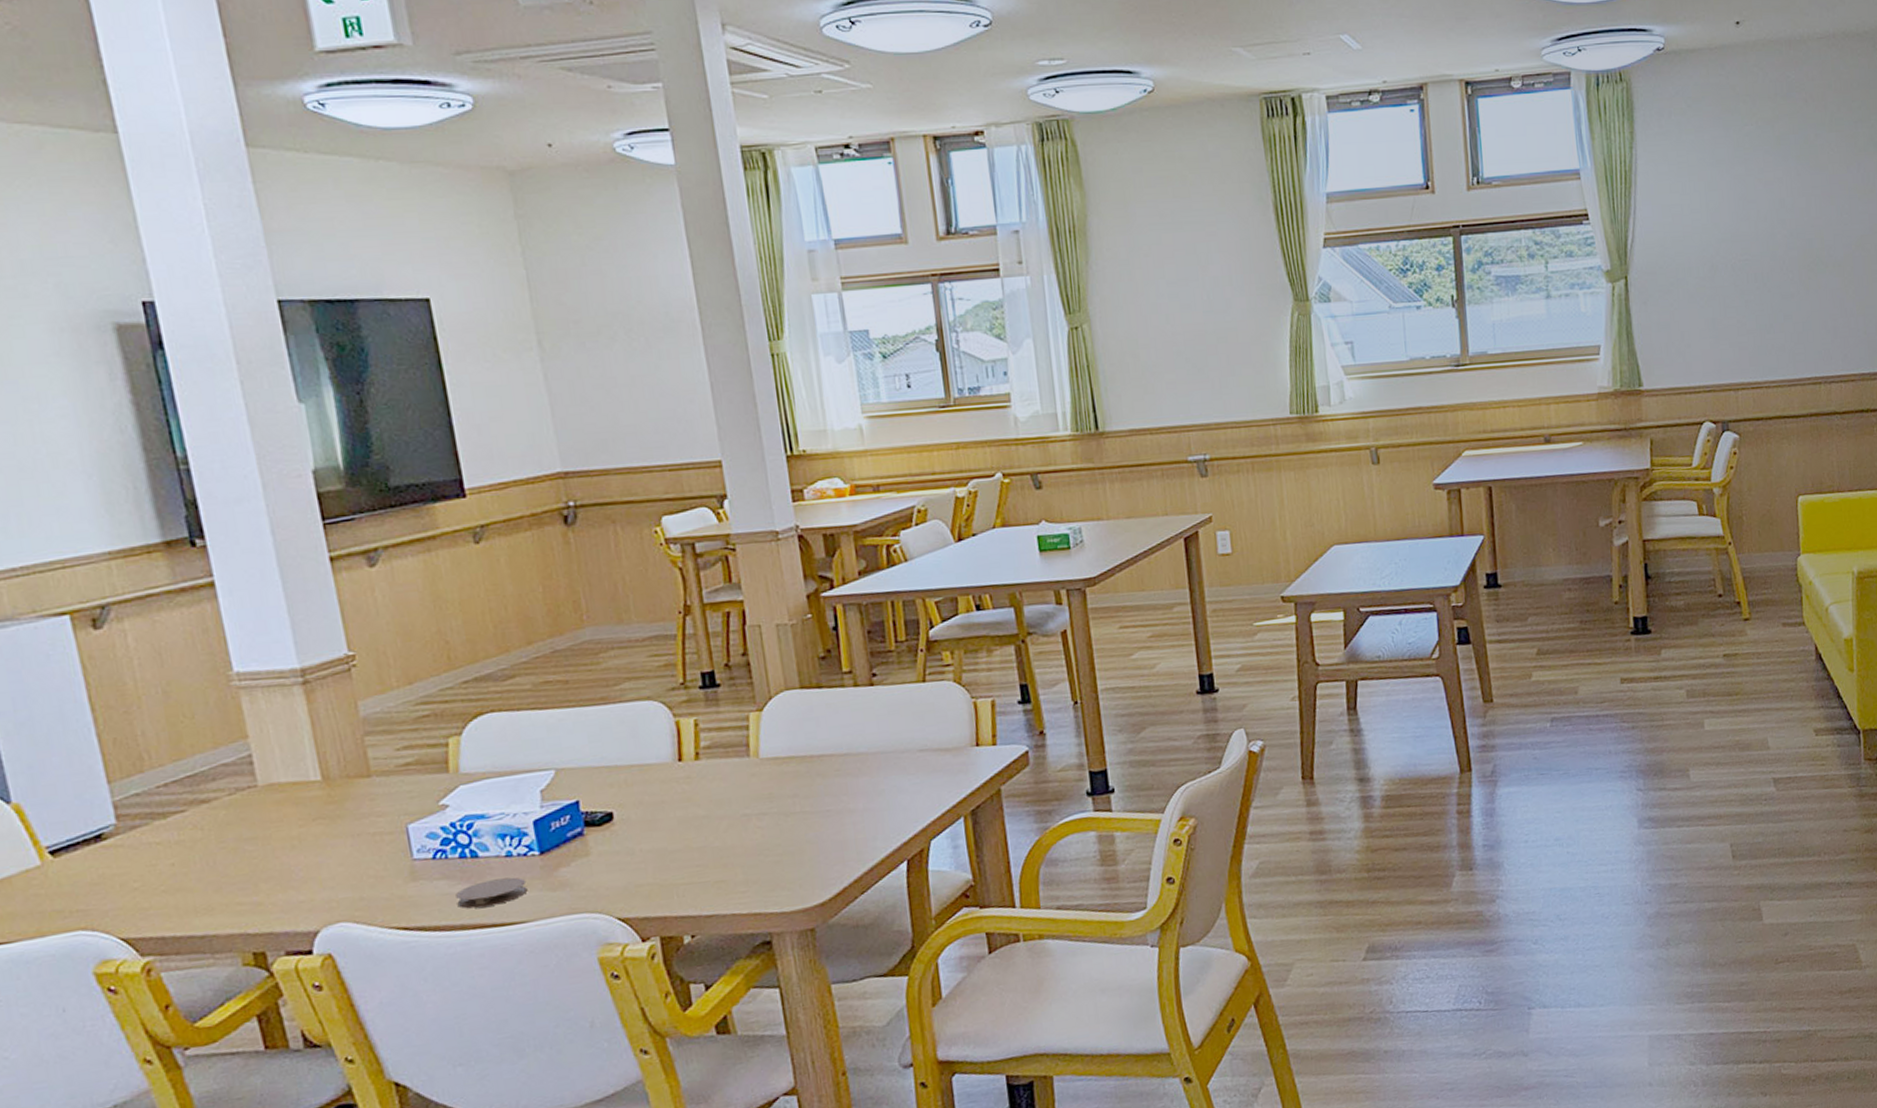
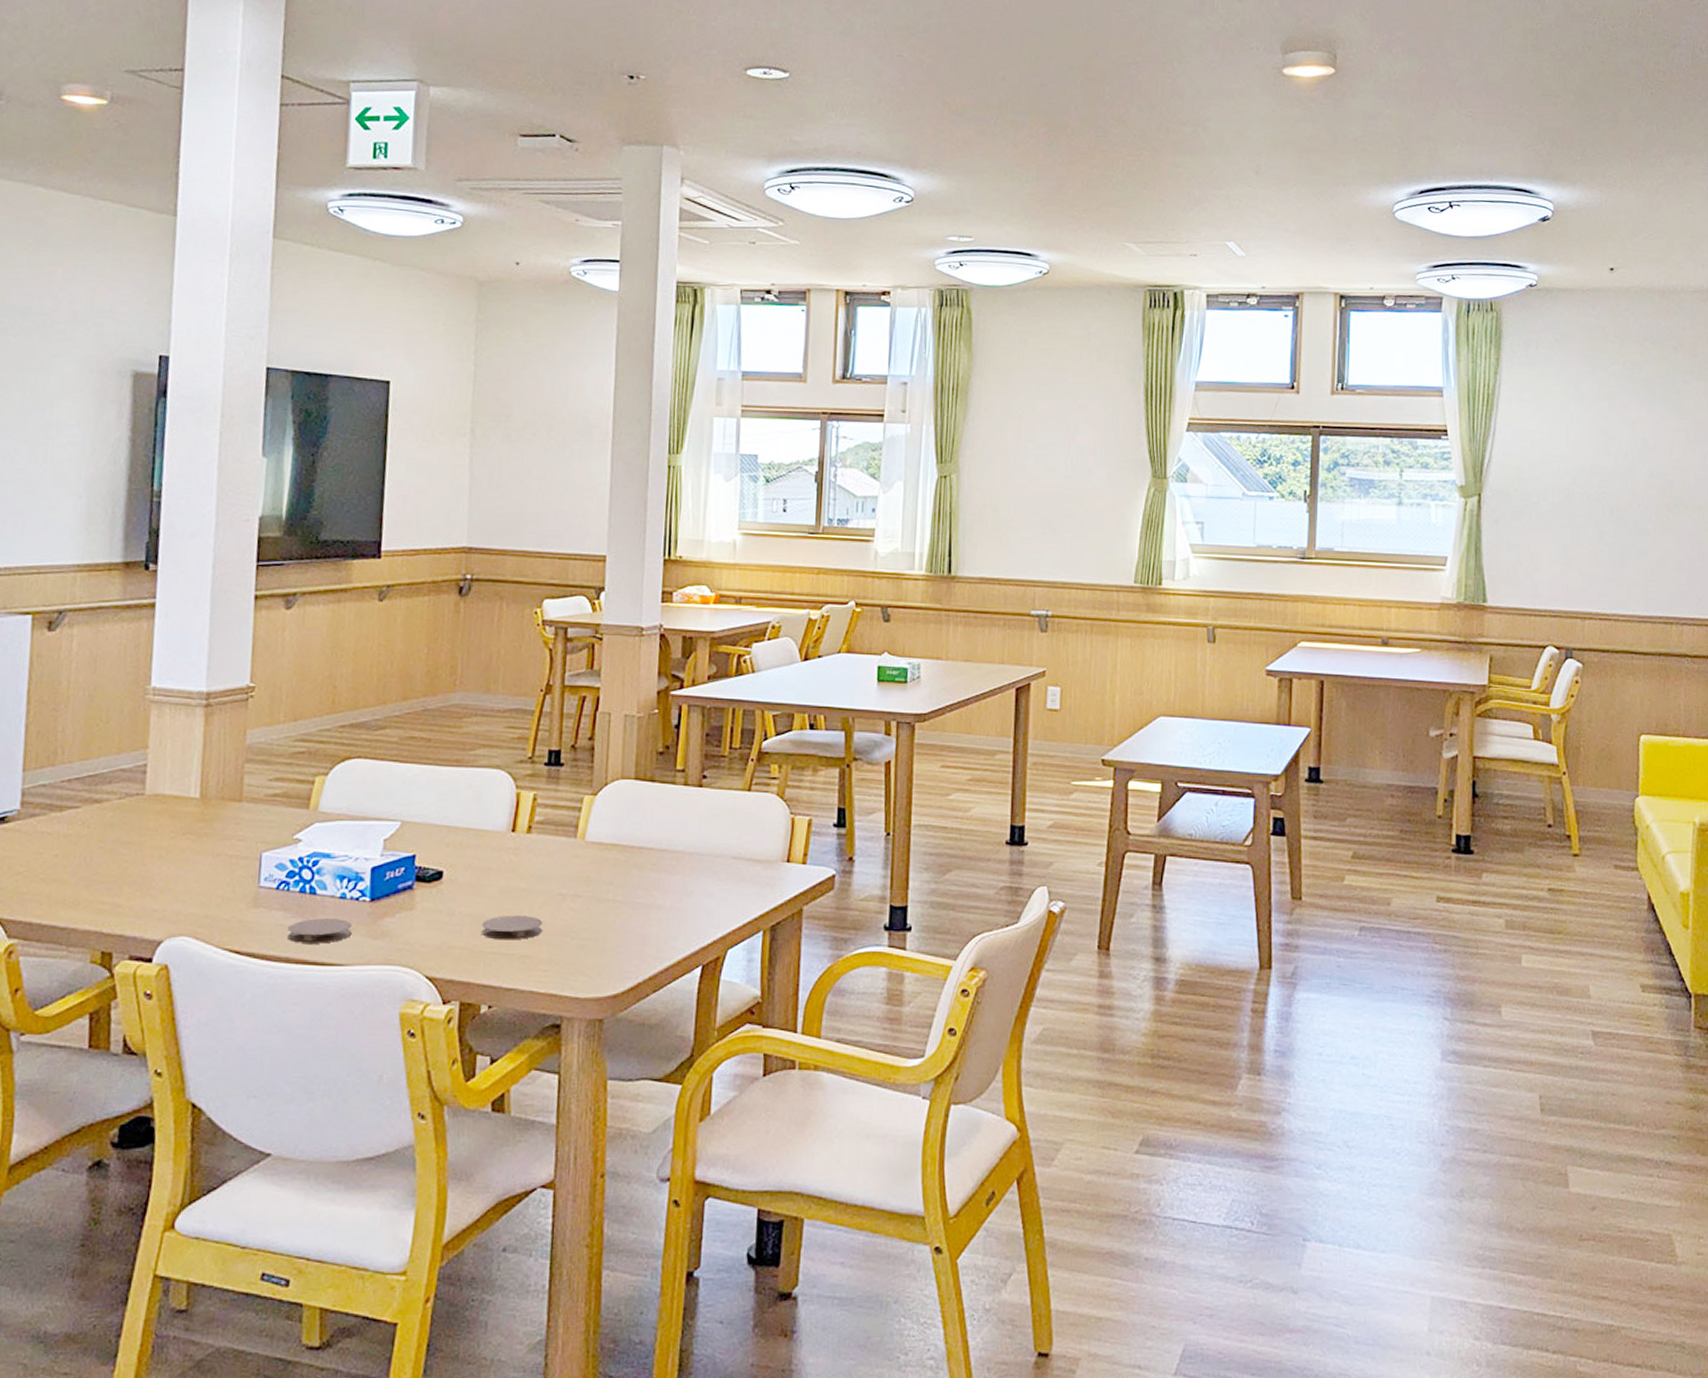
coaster: none [666,841,733,871] -> present [481,915,543,941]

